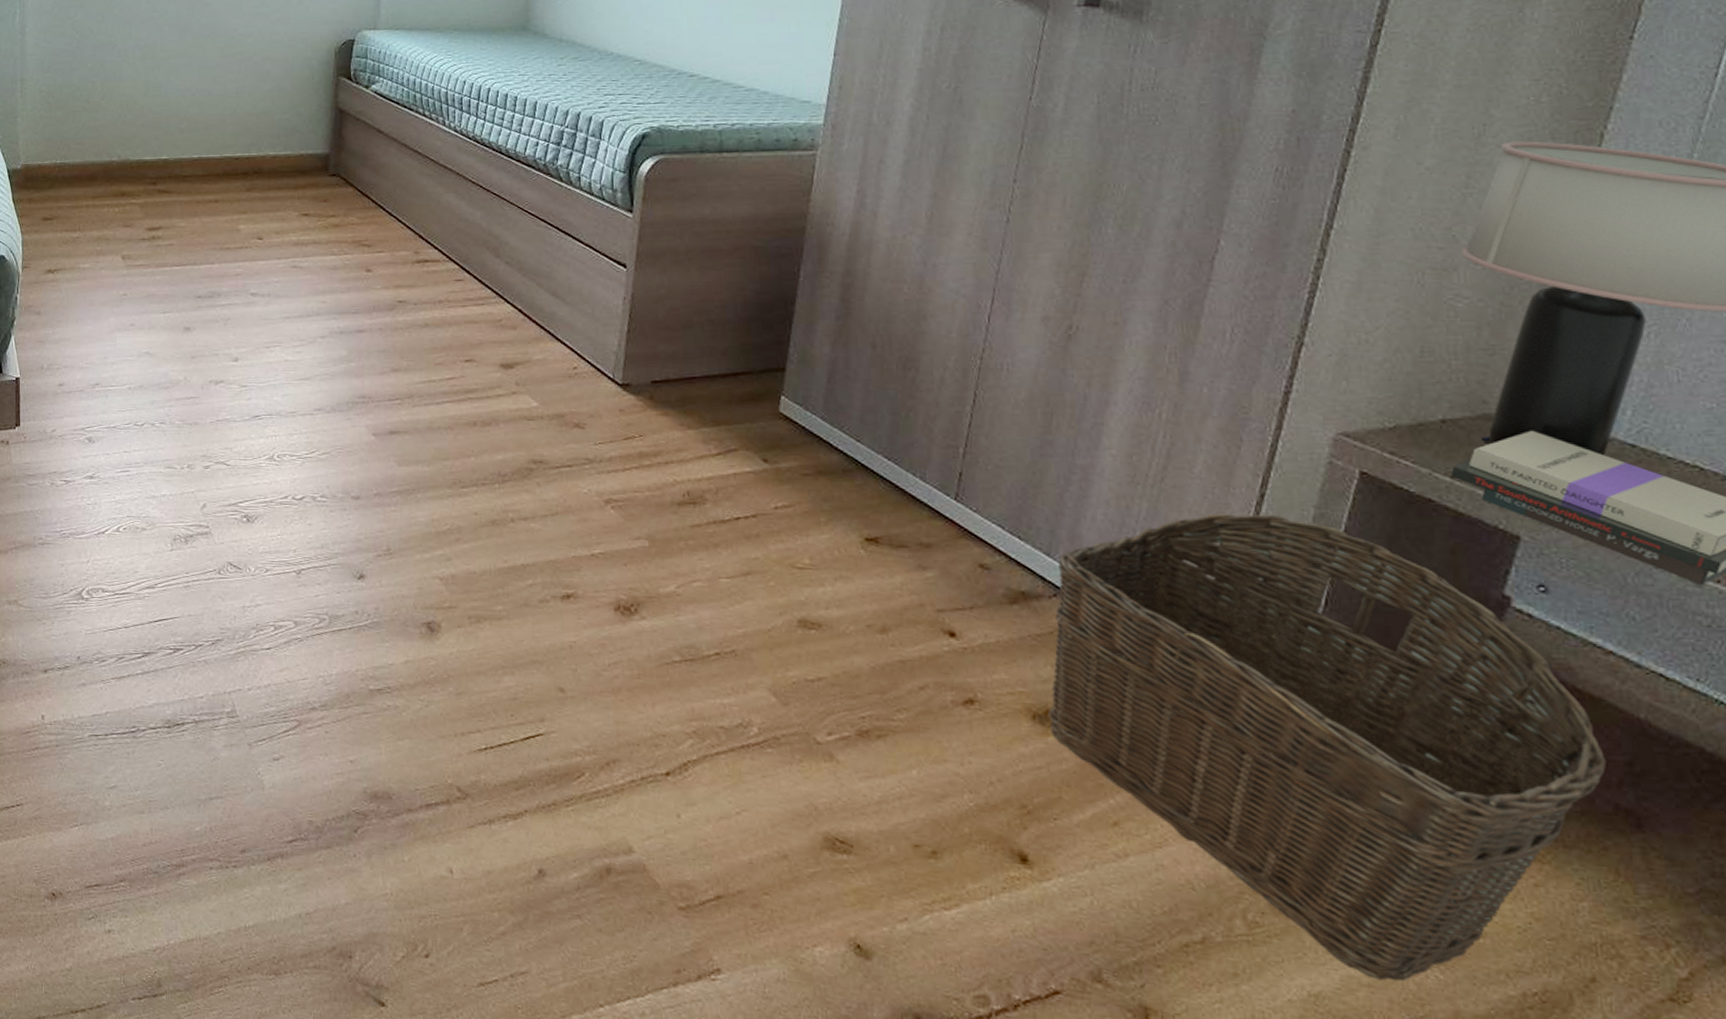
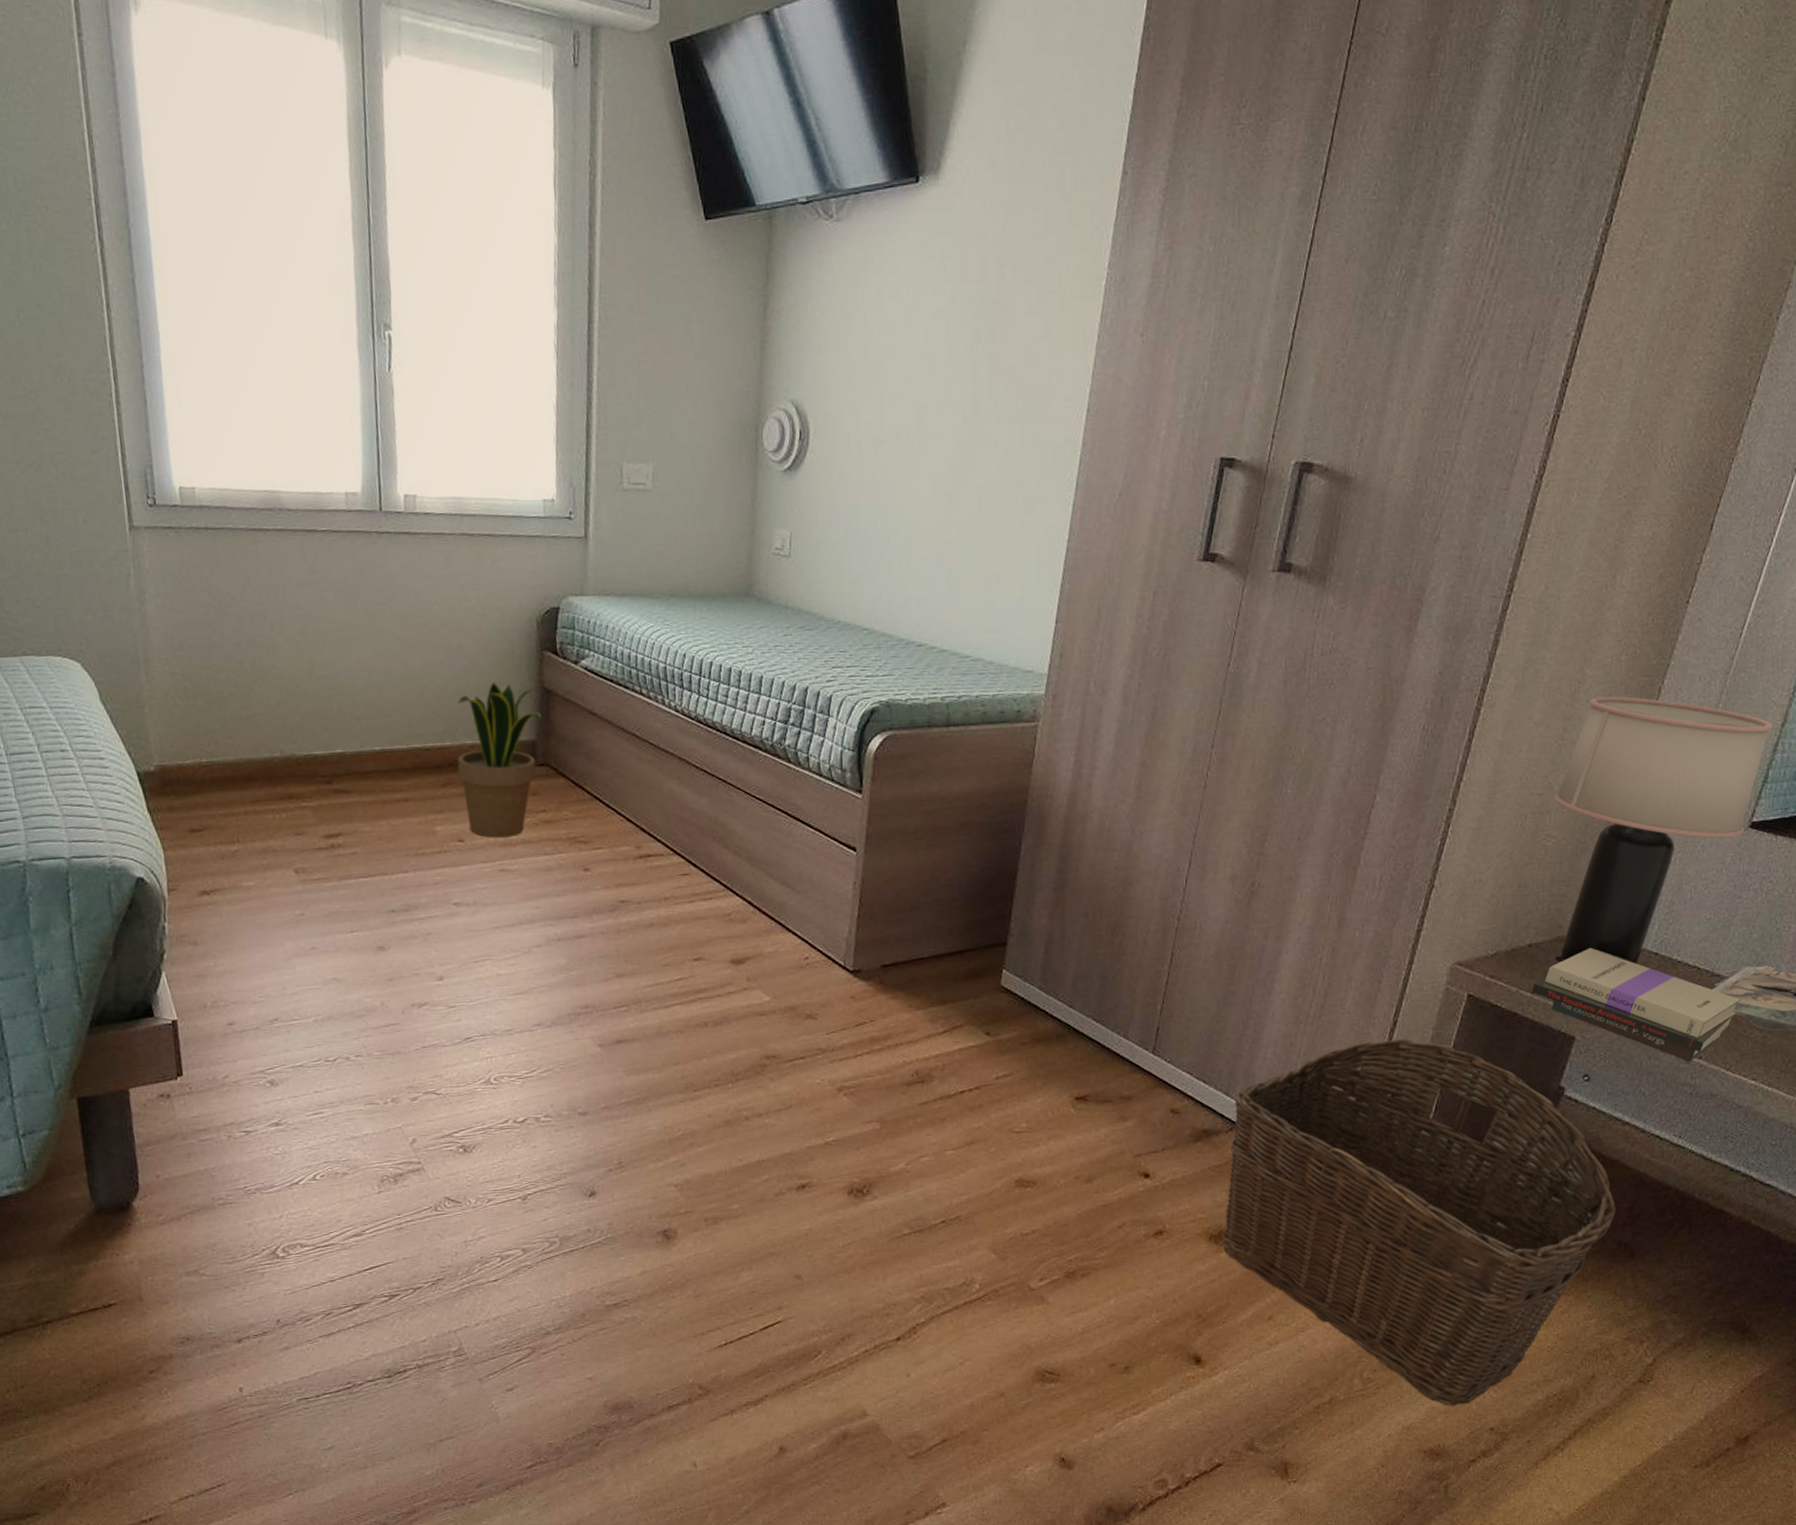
potted plant: none [260,103,335,238] -> present [457,682,542,838]

